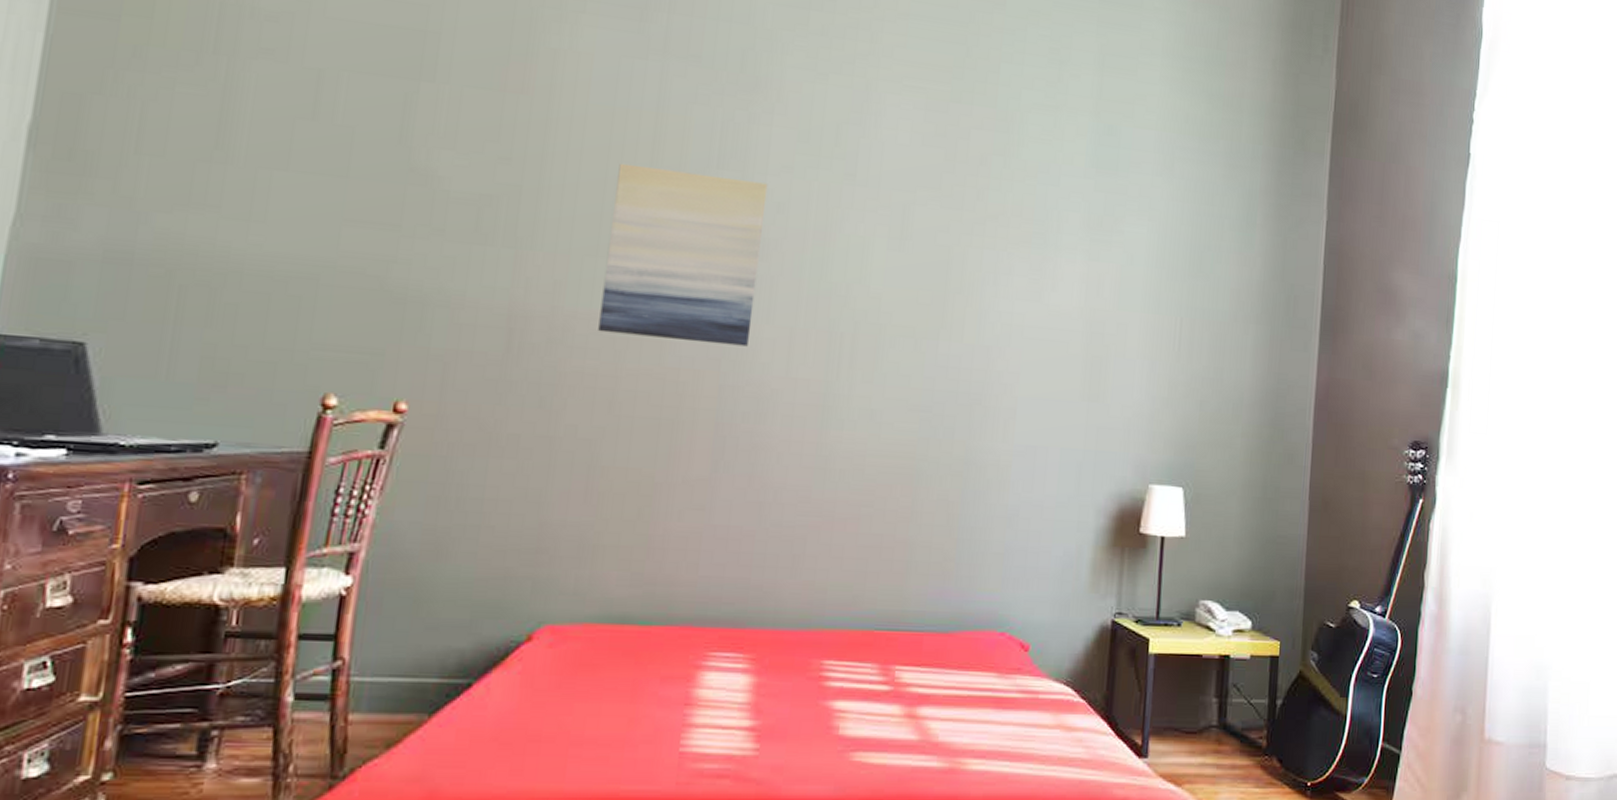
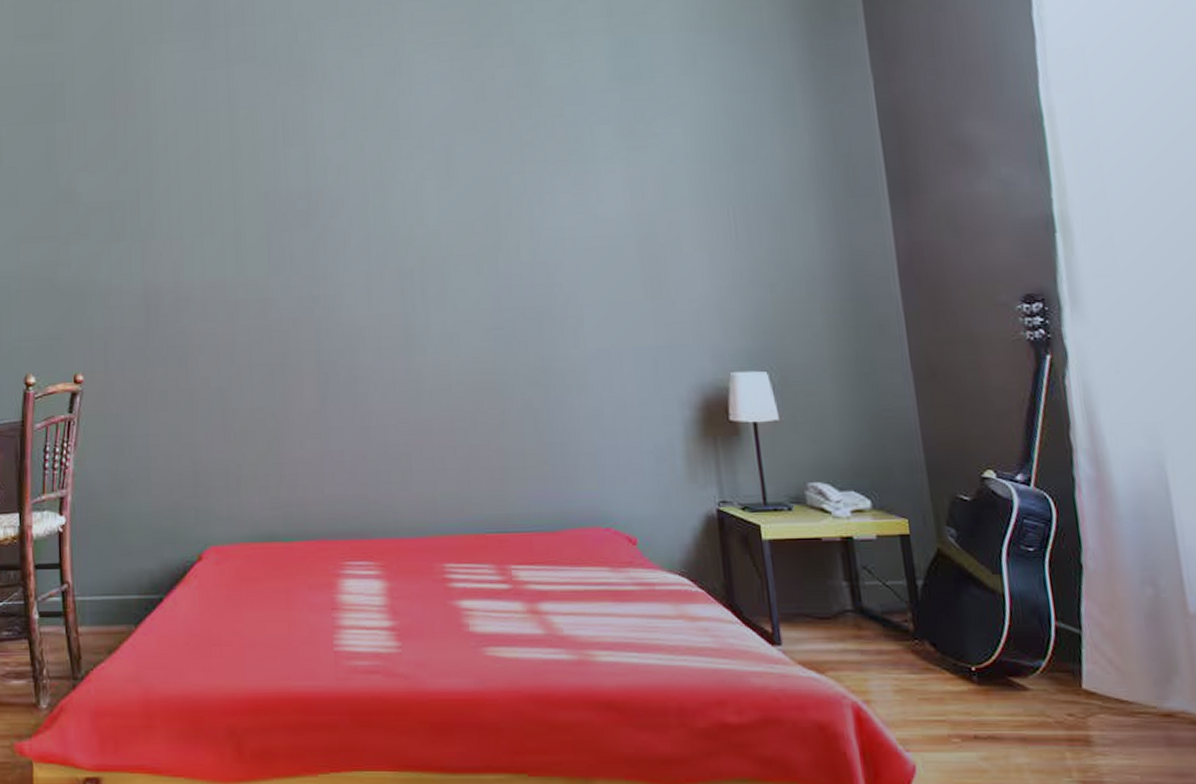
wall art: present [598,163,768,347] -> none [207,151,334,298]

